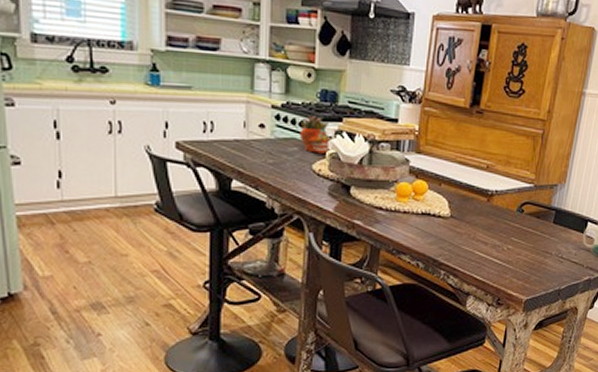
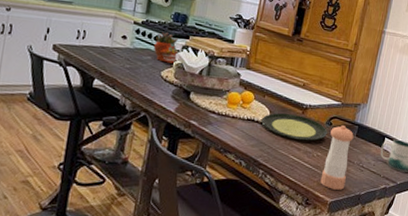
plate: none [439,202,519,233] -> present [261,112,327,141]
pepper shaker: none [513,212,551,286] -> present [320,125,354,190]

